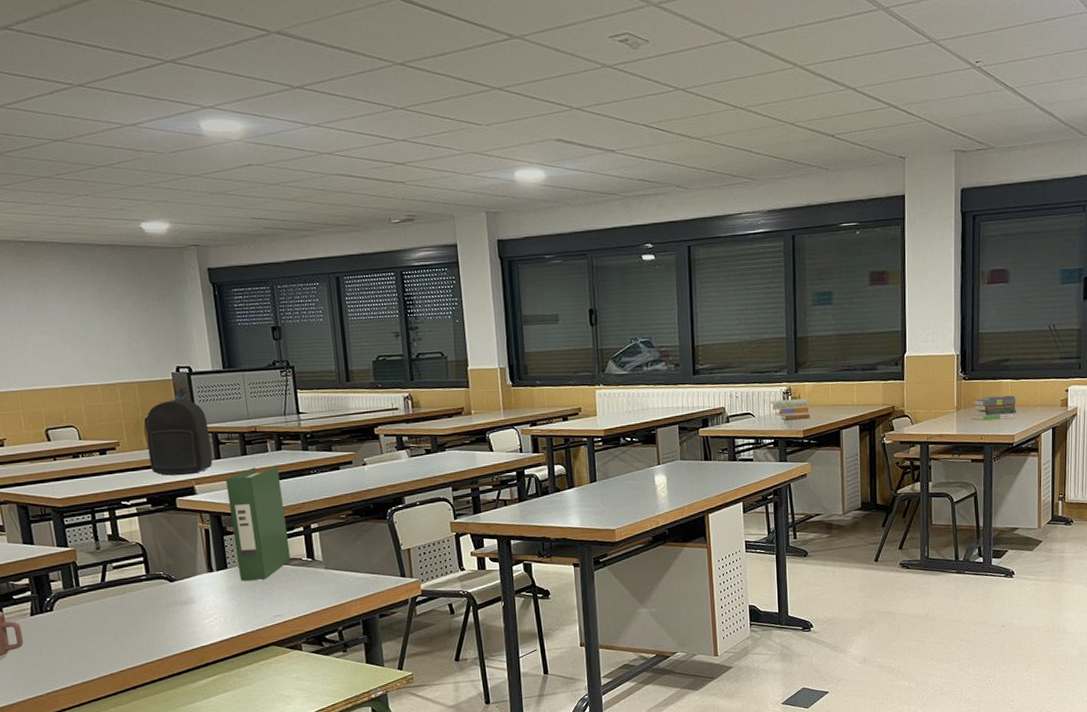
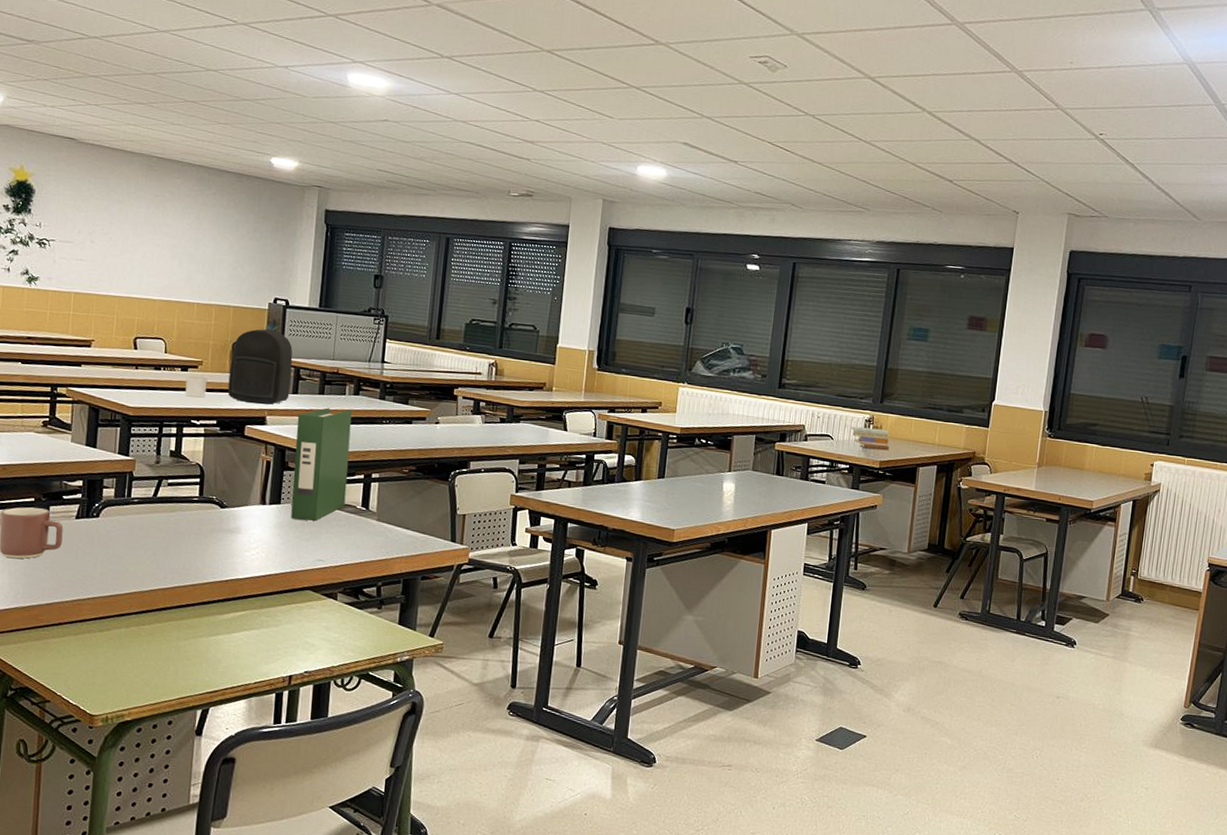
mug: none [106,457,130,479] -> present [185,376,207,398]
books: present [971,395,1017,421] -> none [1051,457,1099,485]

